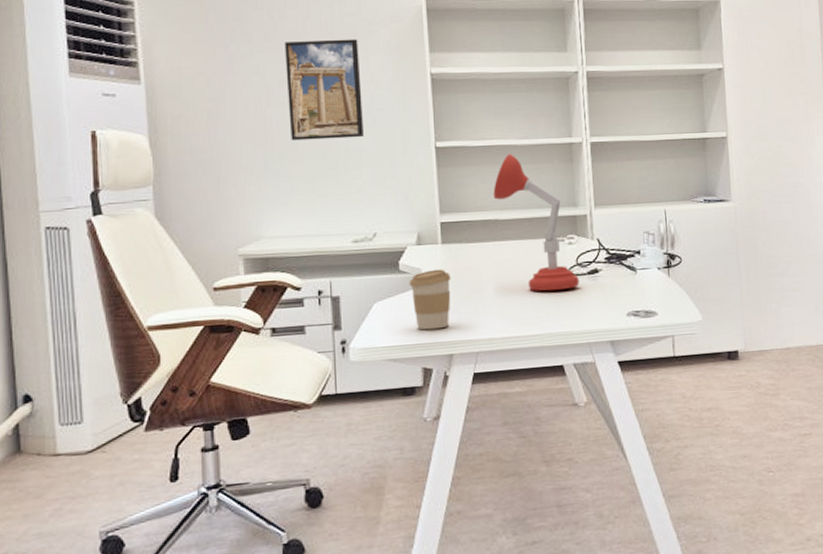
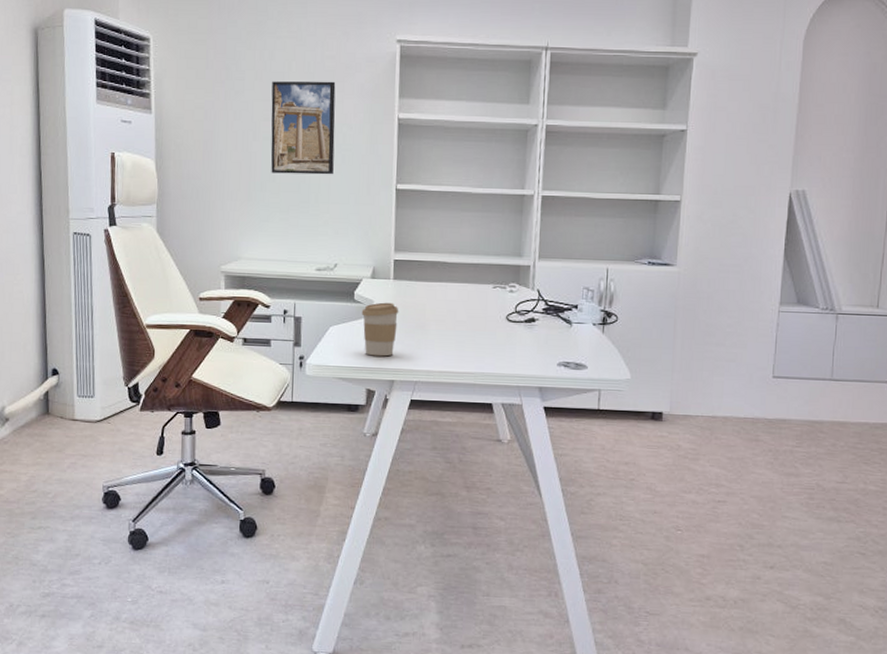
desk lamp: present [493,154,580,292] -> none [444,201,516,335]

